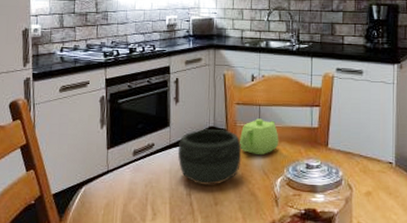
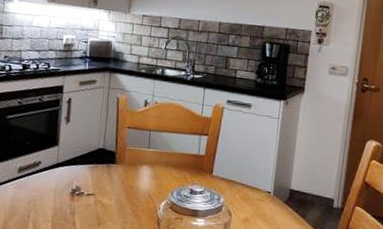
bowl: present [177,128,242,186] -> none [64,149,130,207]
teapot: present [240,118,279,156] -> none [127,143,167,179]

